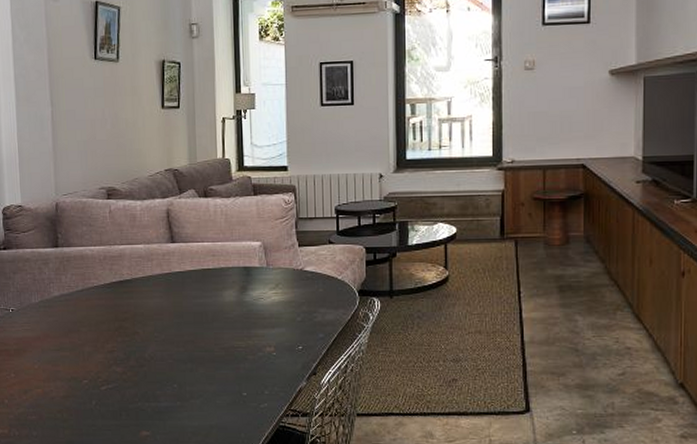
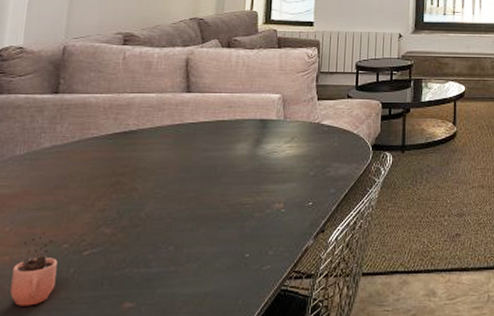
cocoa: none [46,369,82,431] -> present [10,232,58,306]

